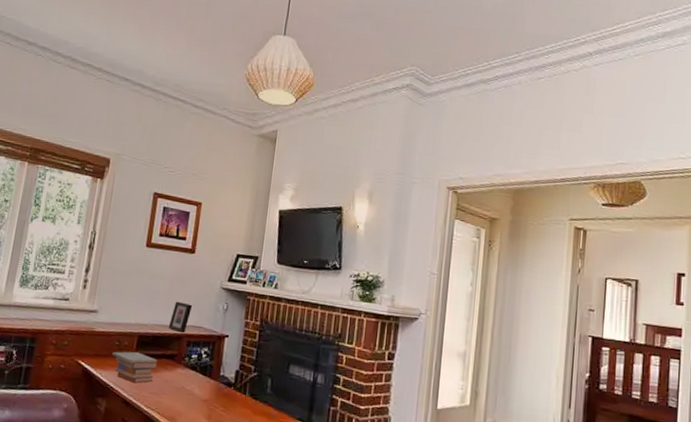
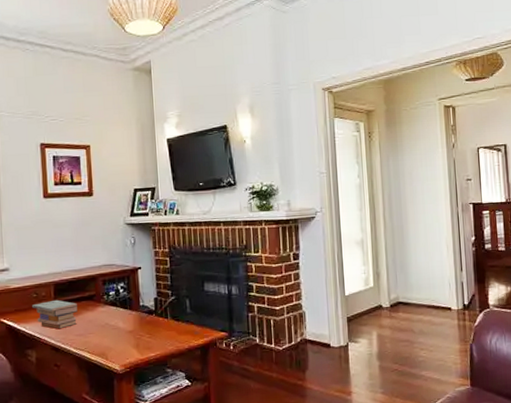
picture frame: present [168,301,193,334] -> none [81,244,101,274]

